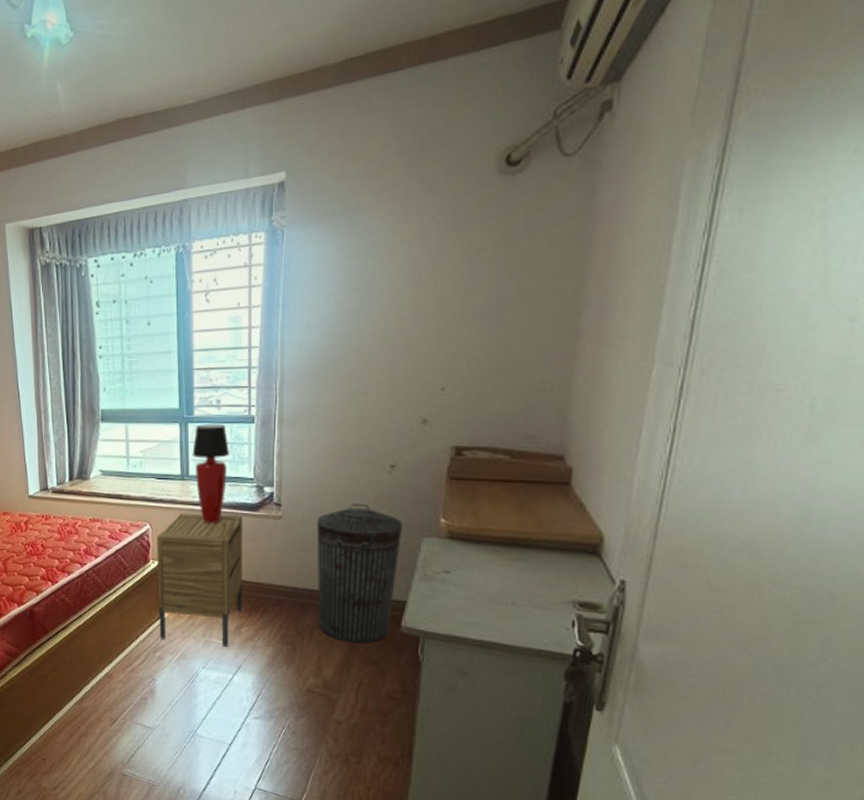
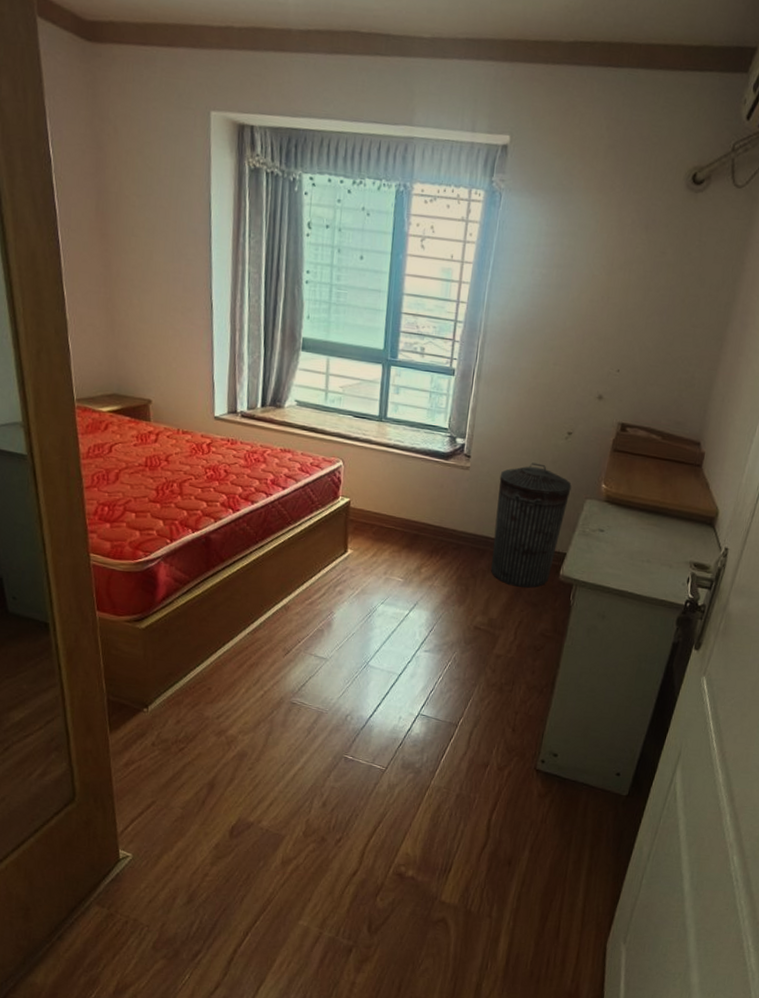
nightstand: present [156,513,242,648] -> none [342,453,434,586]
table lamp: present [192,424,229,523] -> none [392,369,428,467]

